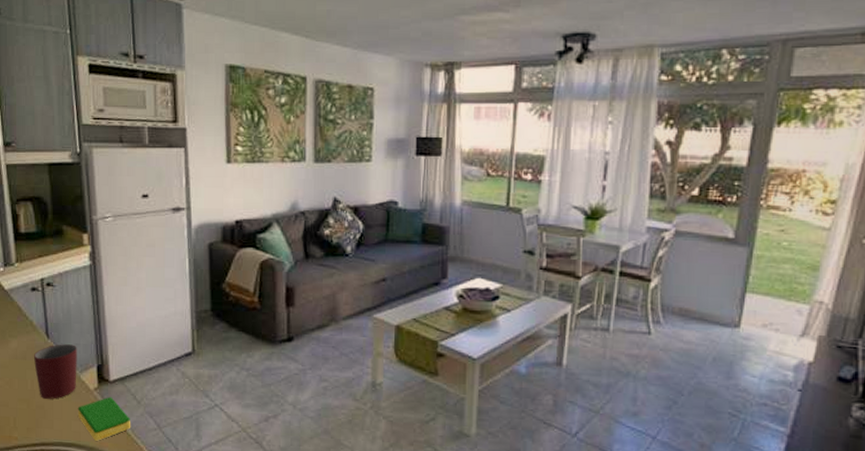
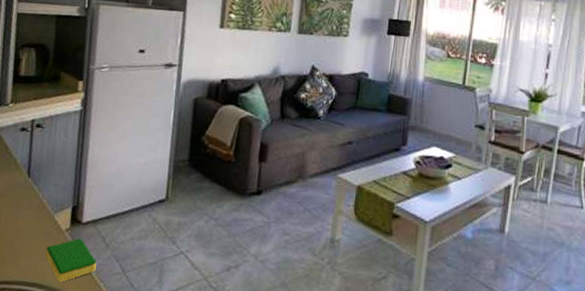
mug: present [34,344,77,399] -> none [11,183,56,238]

